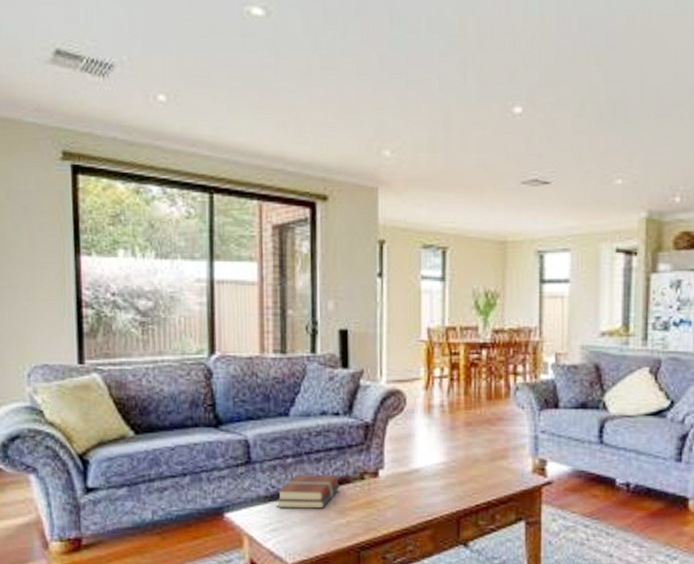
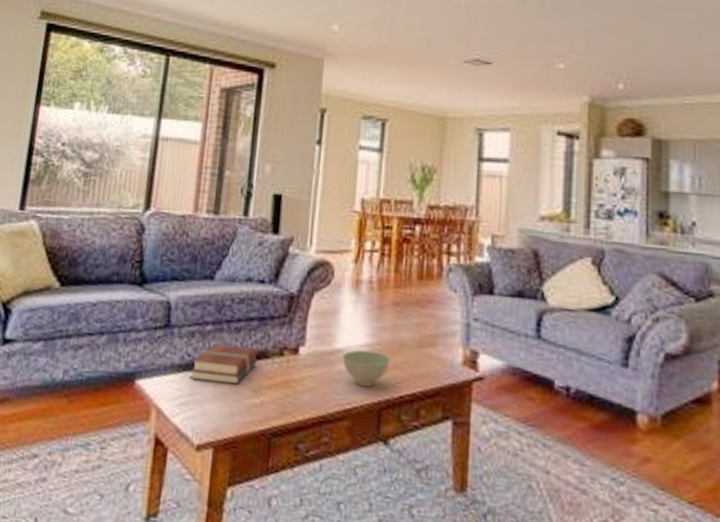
bowl: none [420,468,466,500] -> present [342,349,391,388]

